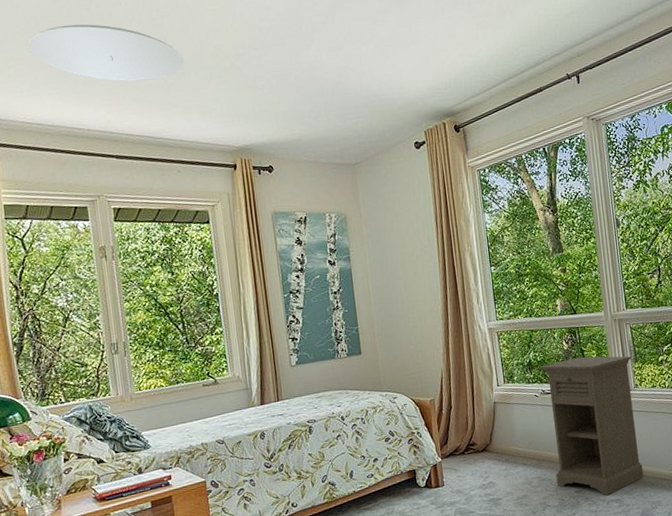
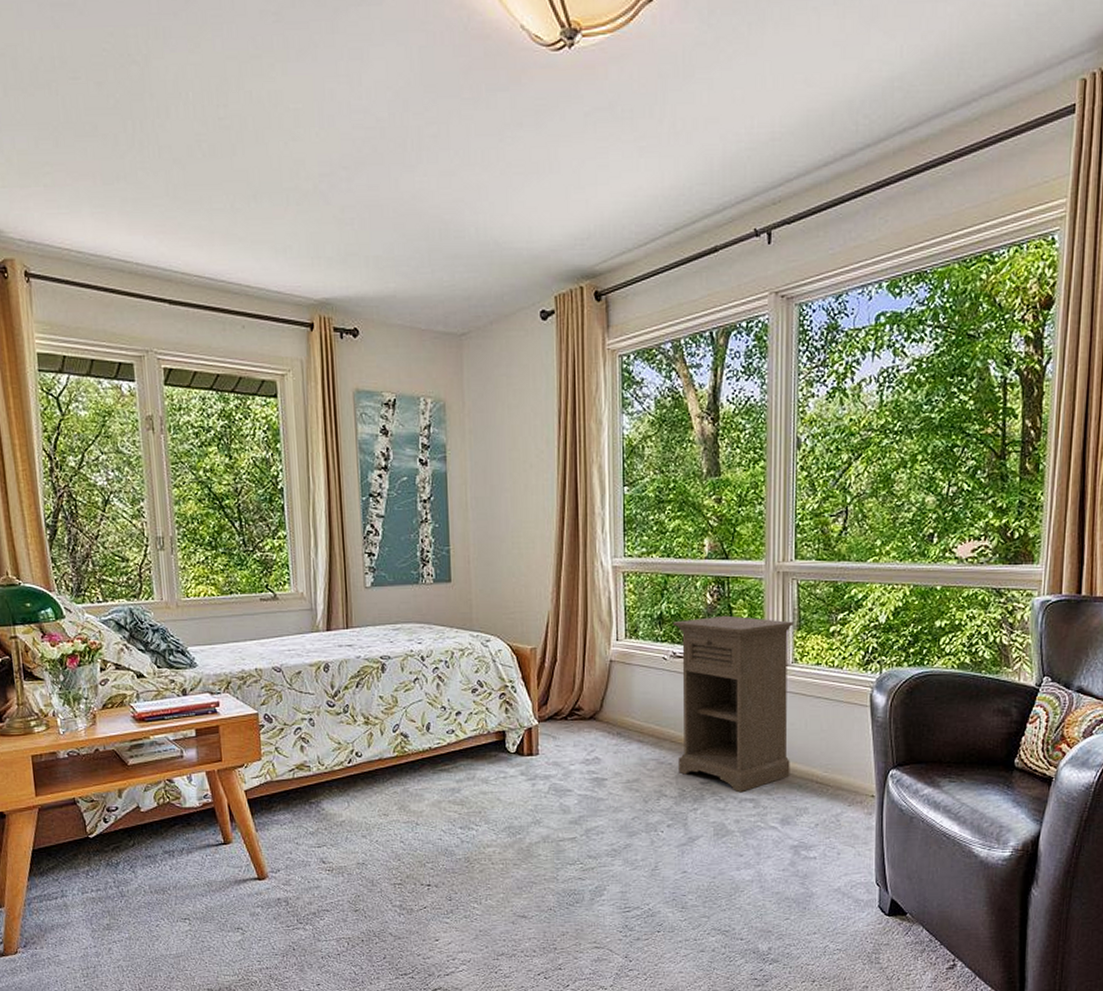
ceiling lamp: present [27,24,185,82] -> none [66,120,257,203]

